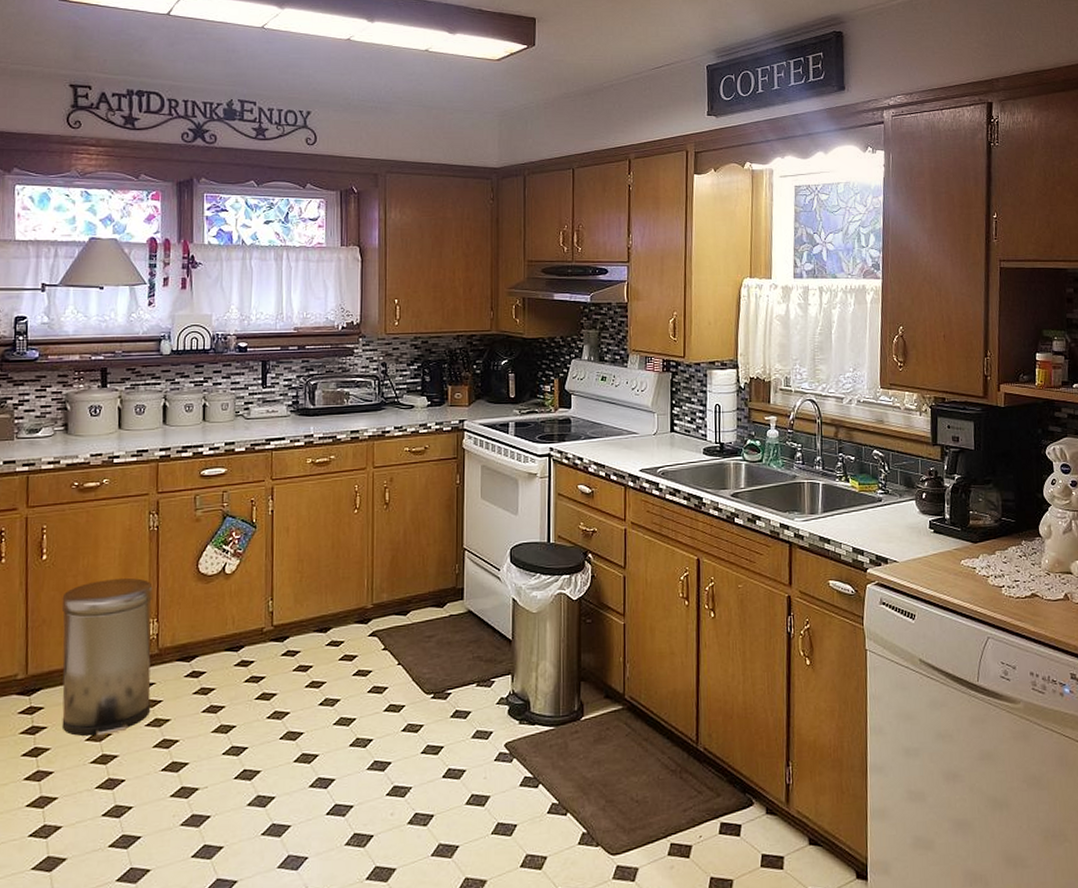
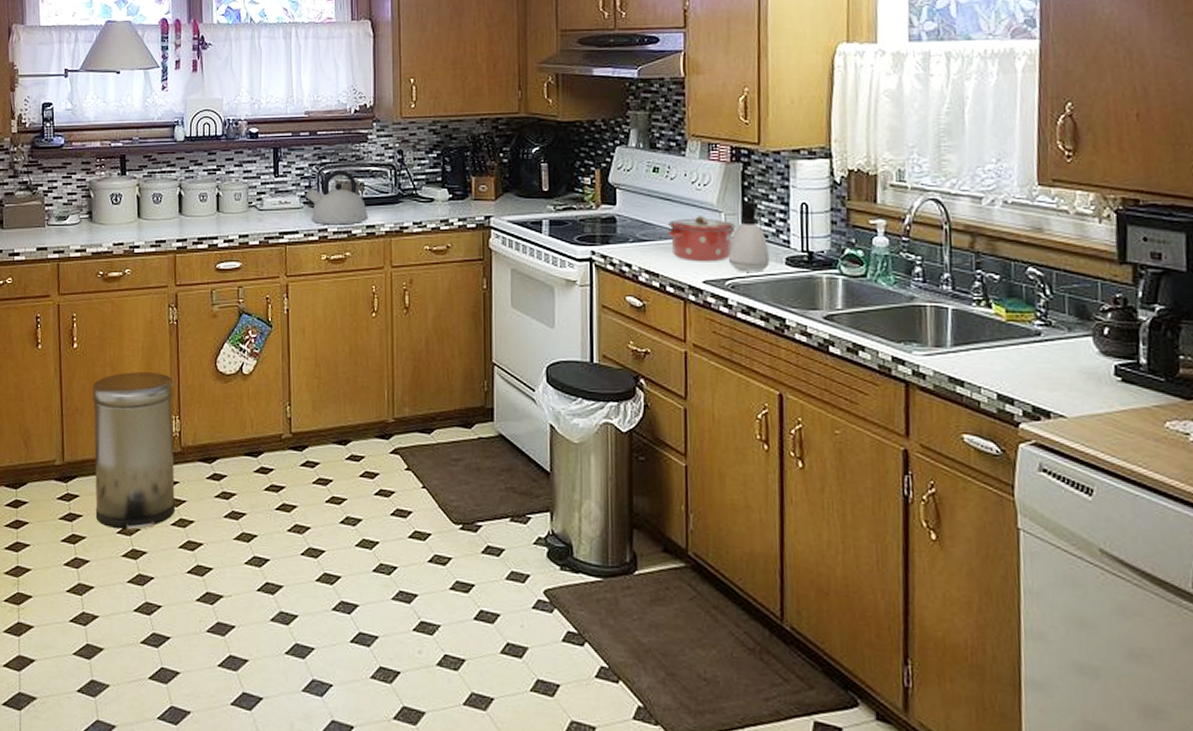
kettle: none [292,380,353,431] -> present [305,169,369,225]
casserole: none [612,416,666,454] -> present [667,216,736,262]
soap dispenser: none [660,404,691,462] -> present [729,201,770,274]

